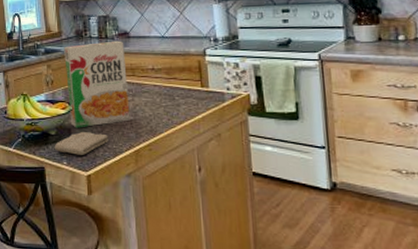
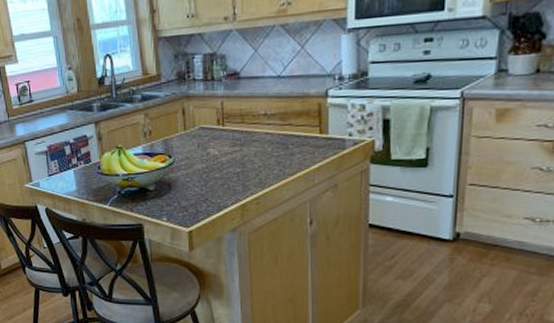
washcloth: present [54,131,108,155] -> none [153,185,212,211]
cereal box: present [64,40,130,128] -> none [163,82,237,183]

